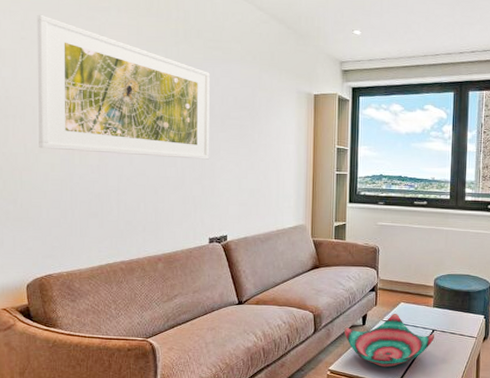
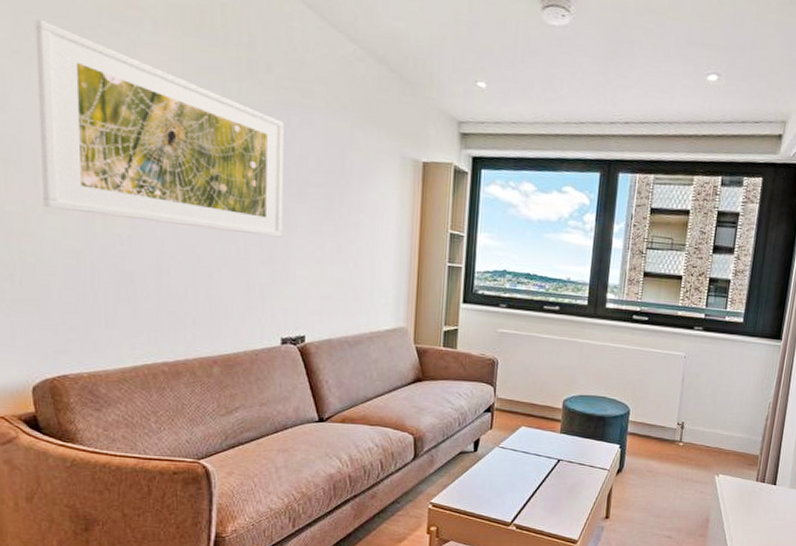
decorative bowl: present [343,313,434,367] -> none [450,438,560,502]

